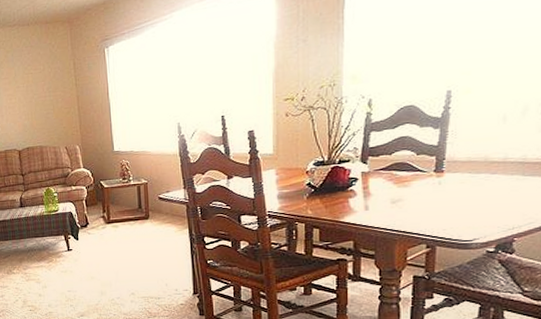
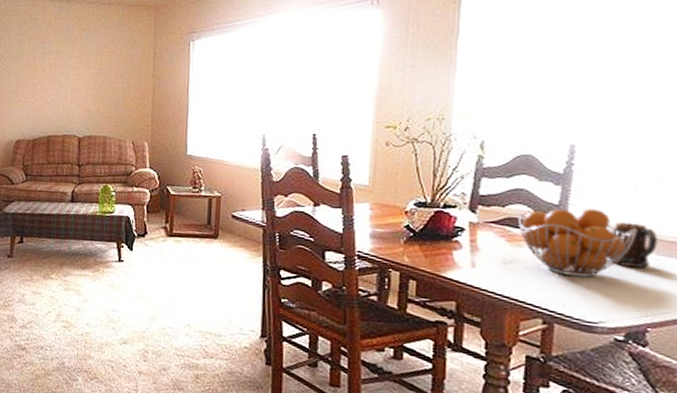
fruit basket: none [404,144,506,205] -> present [519,208,638,278]
mug: none [481,151,523,190] -> present [608,222,658,268]

